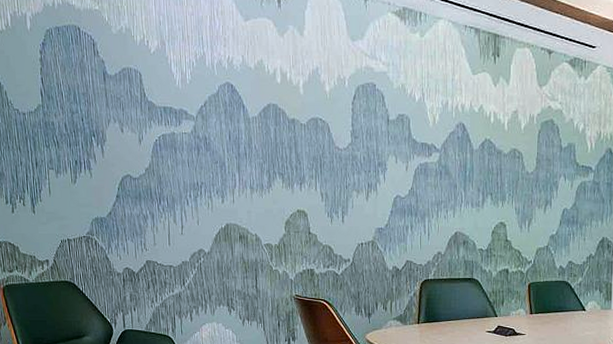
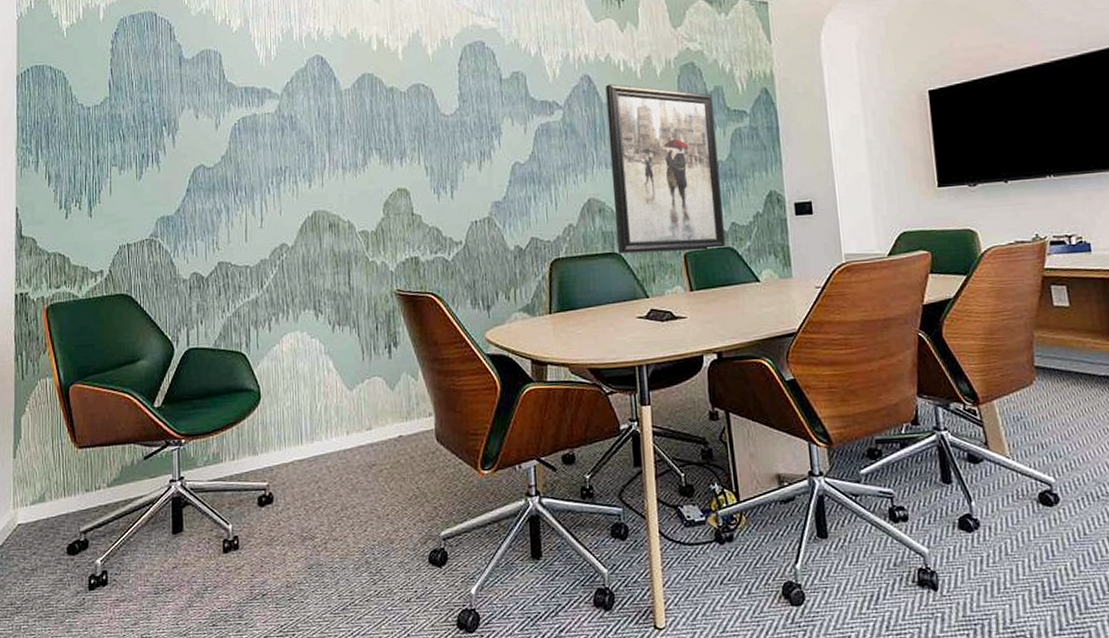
wall art: none [476,133,566,282] -> present [605,84,725,255]

